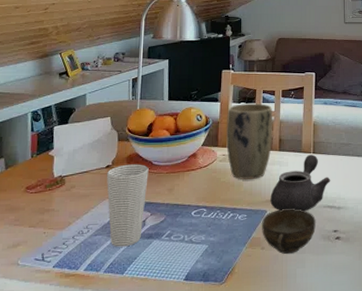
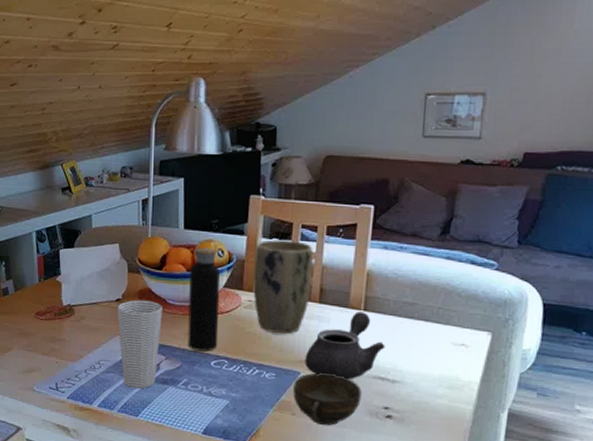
water bottle: none [171,108,199,204] -> present [187,239,220,352]

